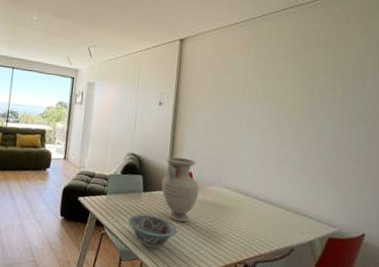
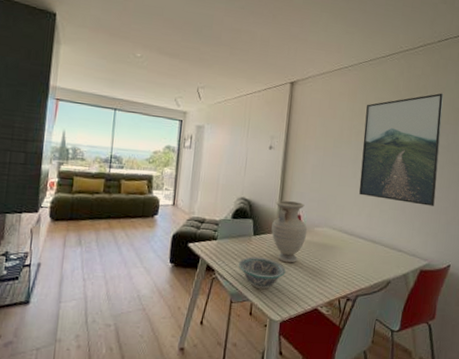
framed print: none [255,46,347,168] -> present [359,93,444,206]

